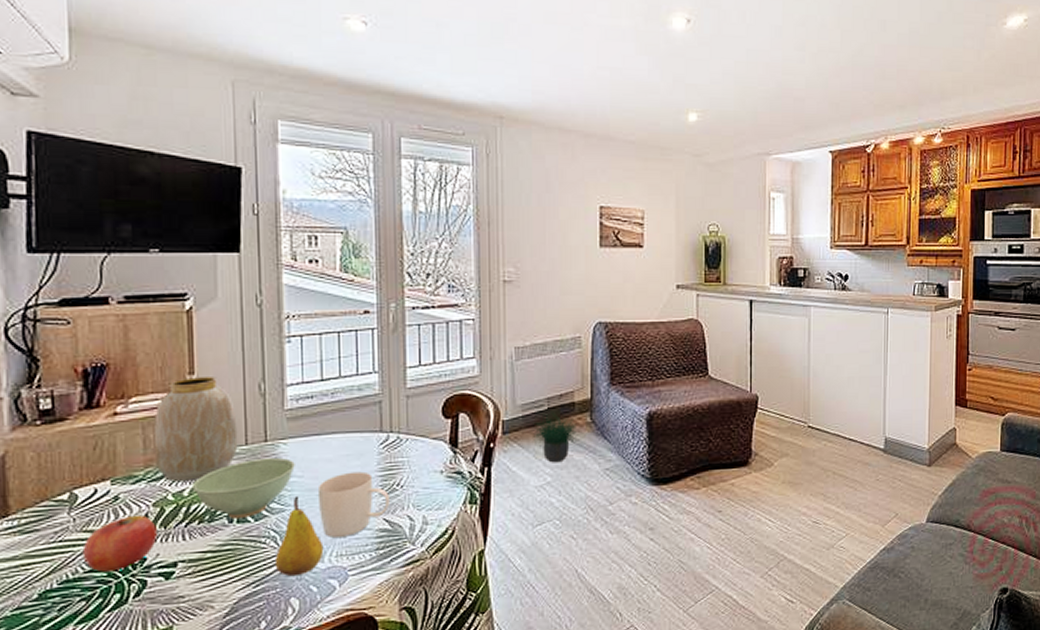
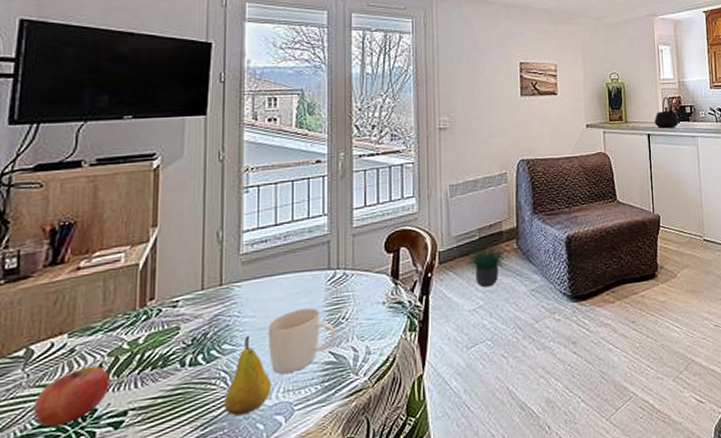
vase: present [153,377,238,481] -> none [113,228,195,330]
bowl: present [193,457,295,520] -> none [148,299,248,363]
kettle: none [758,256,789,295] -> present [654,96,679,129]

